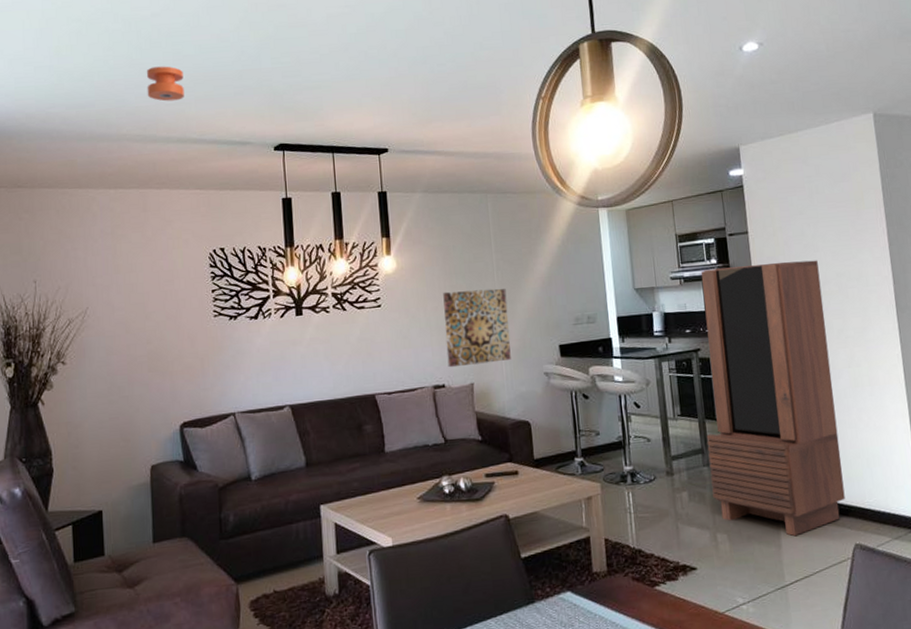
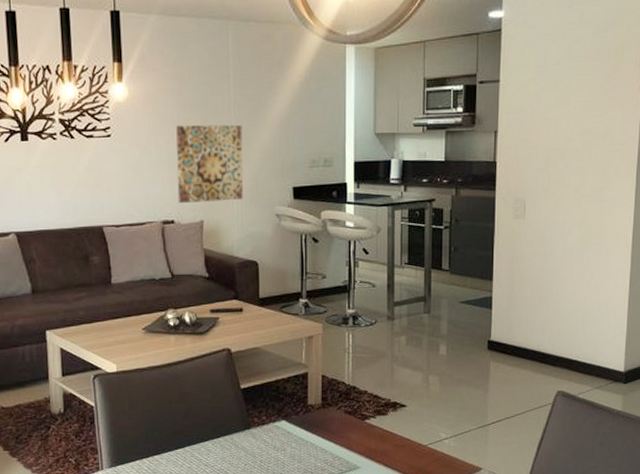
bookcase: present [701,260,845,537] -> none [430,114,566,382]

